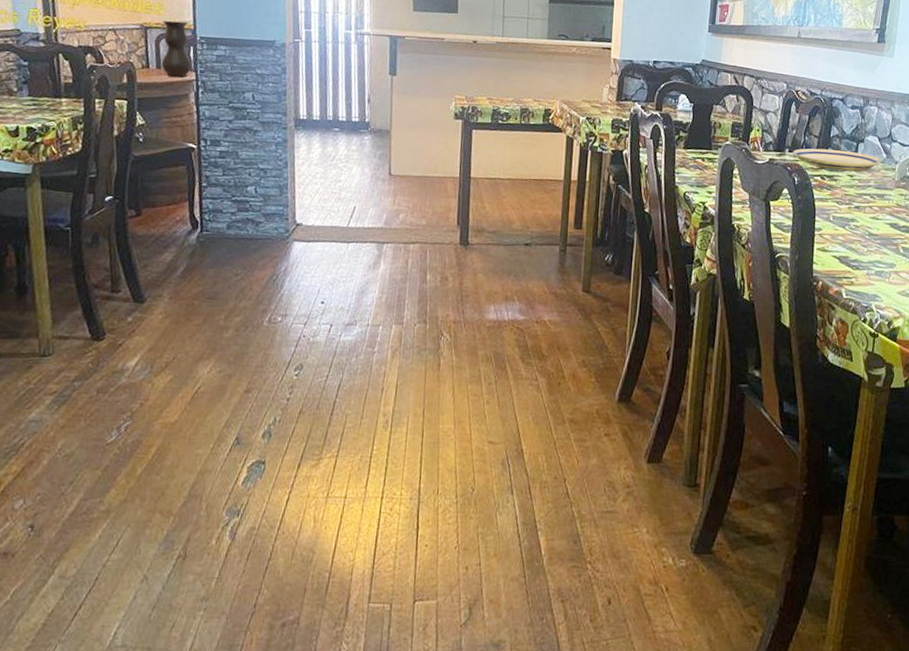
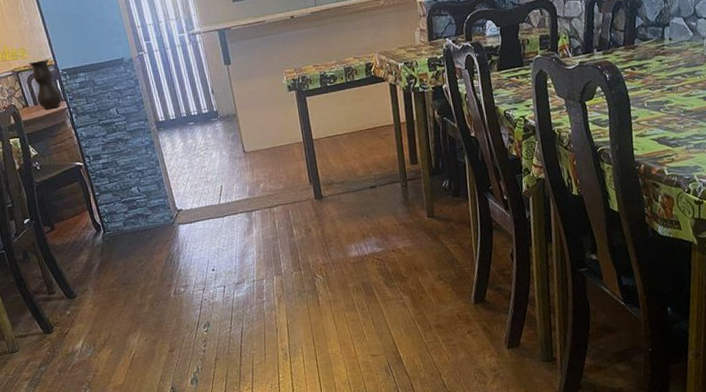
plate: present [793,148,882,171] -> none [601,36,689,60]

